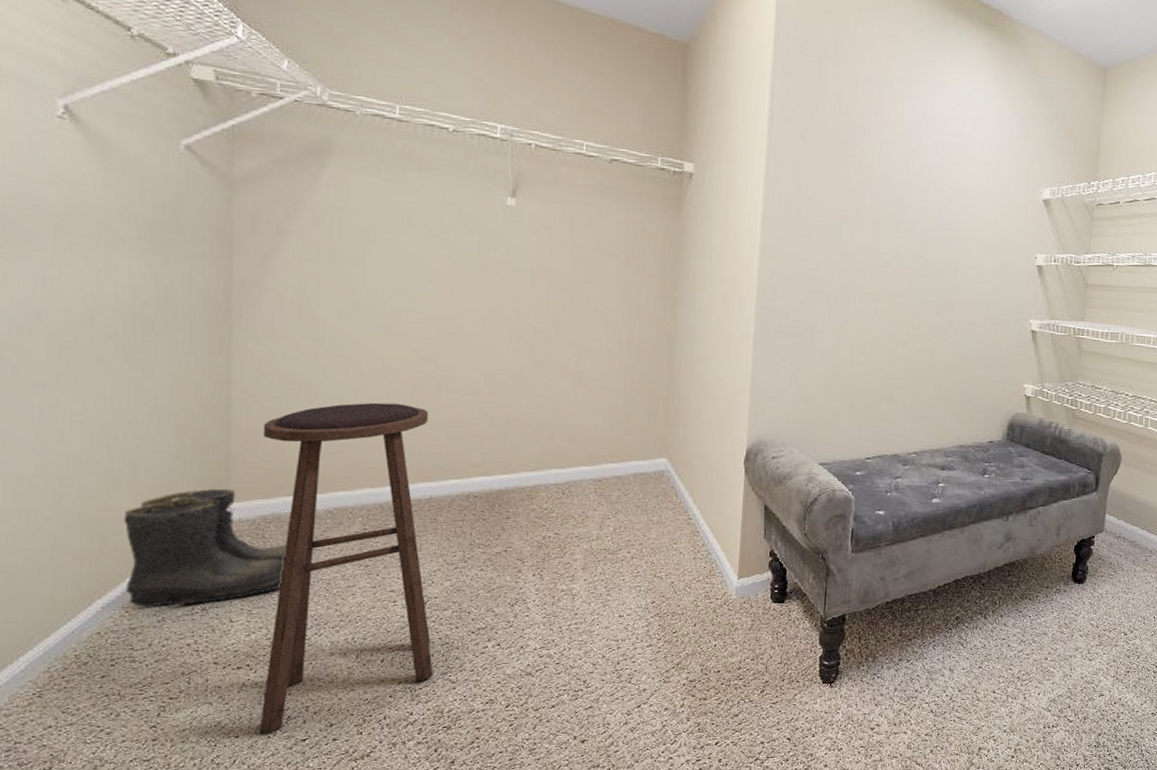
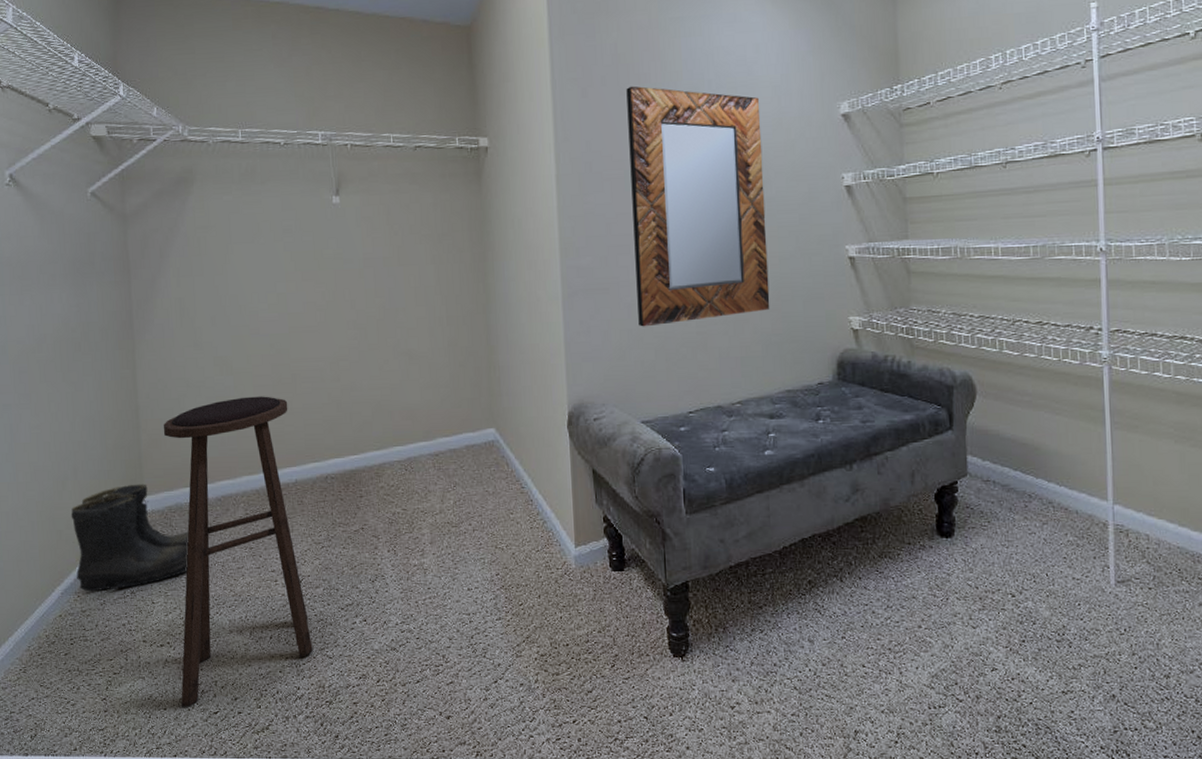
home mirror: none [828,137,970,374] -> present [626,86,770,327]

